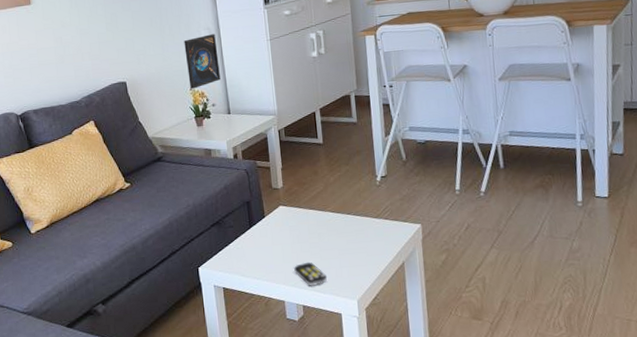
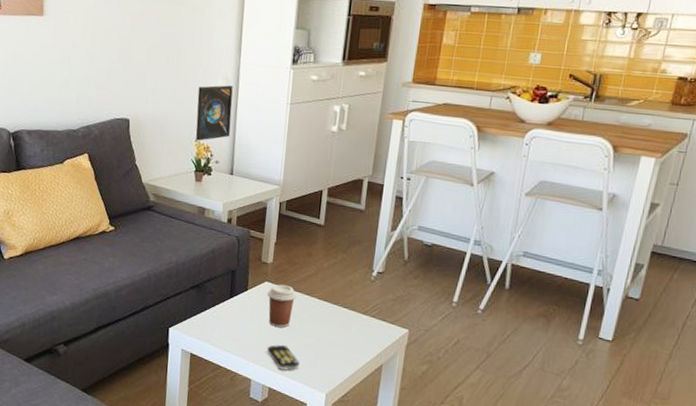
coffee cup: none [283,205,311,247] -> present [267,284,297,328]

